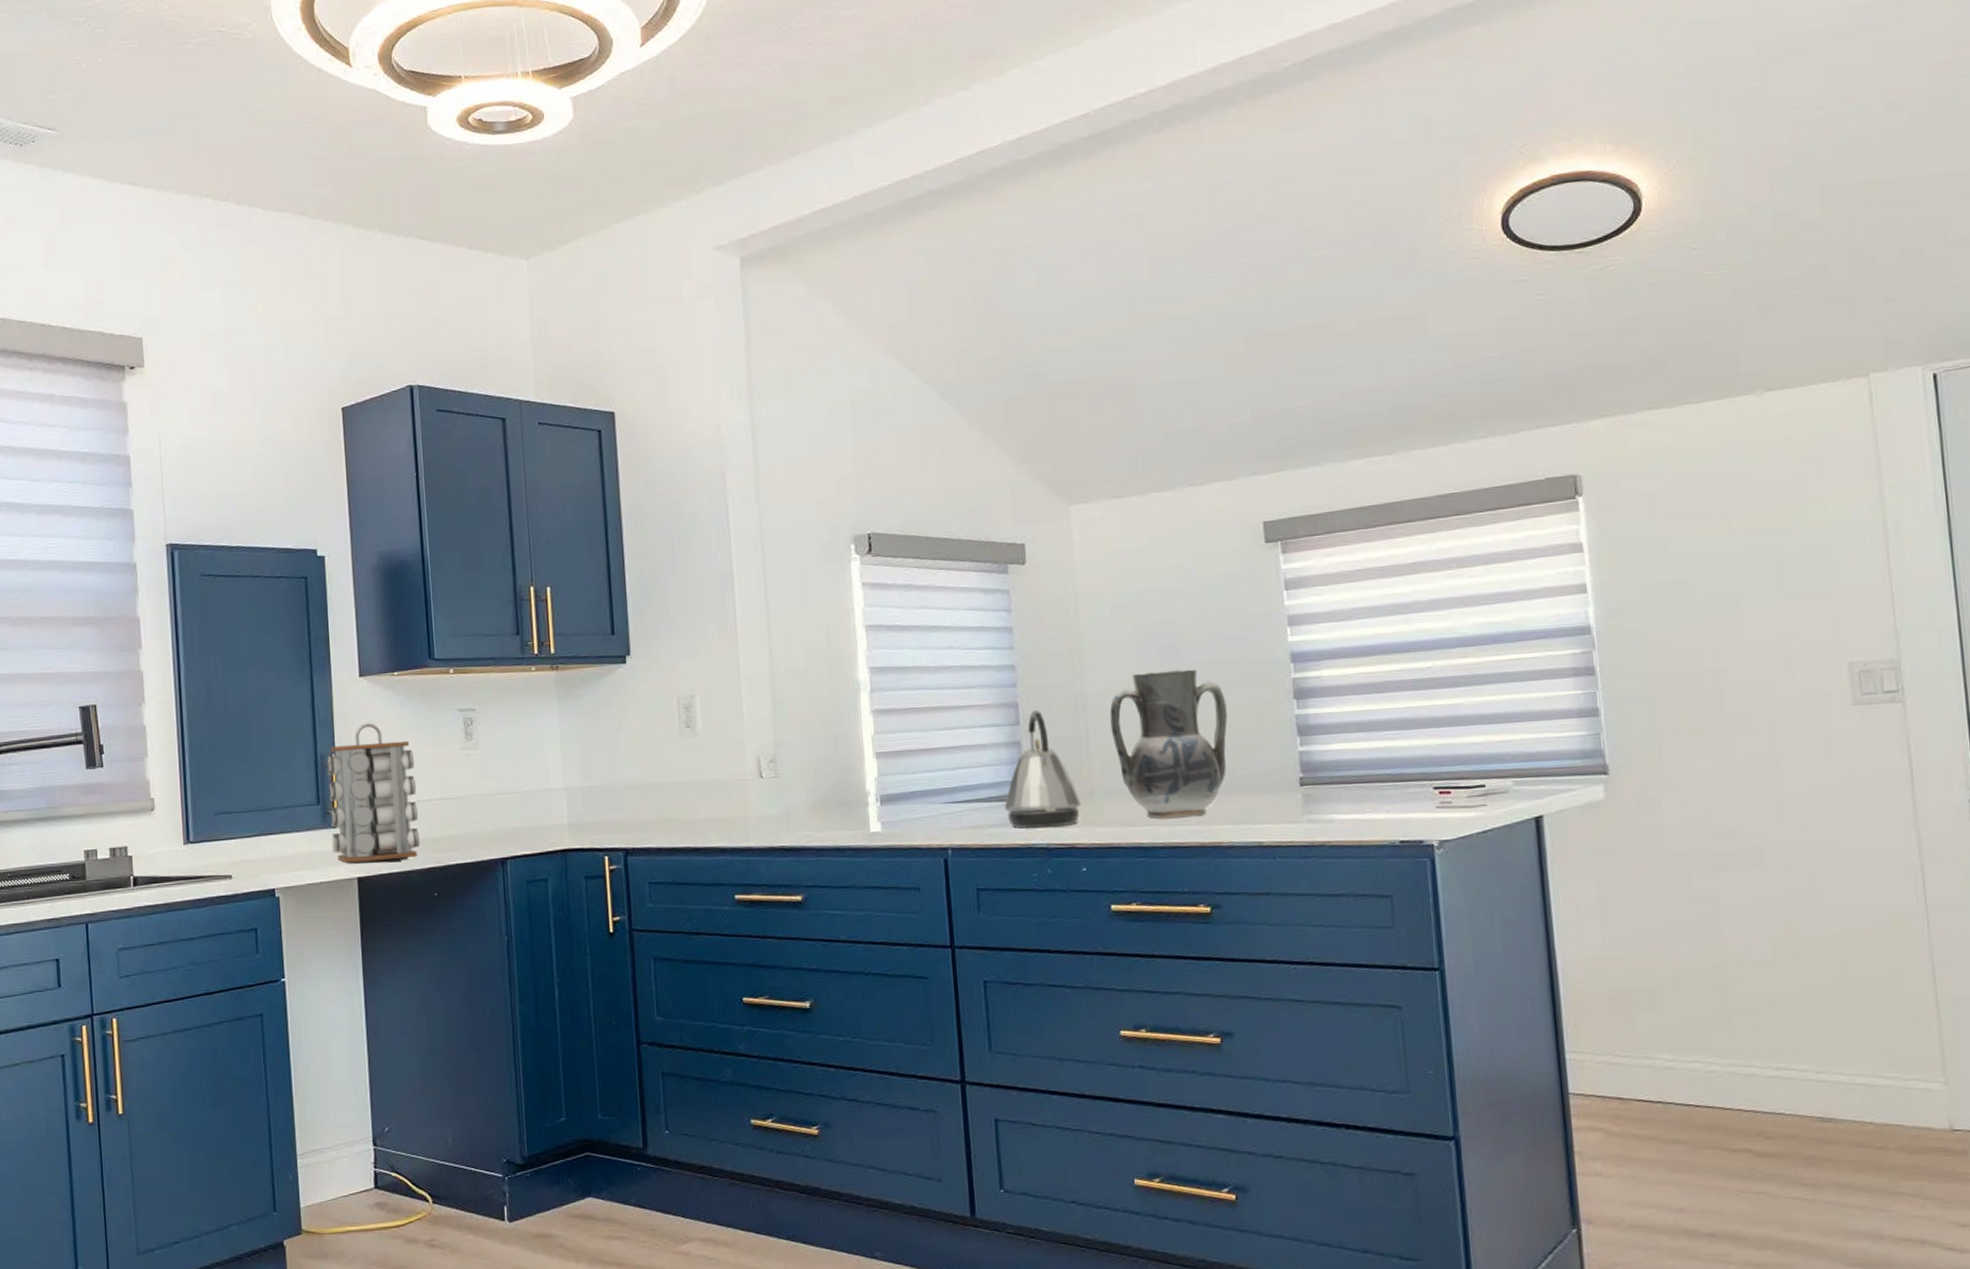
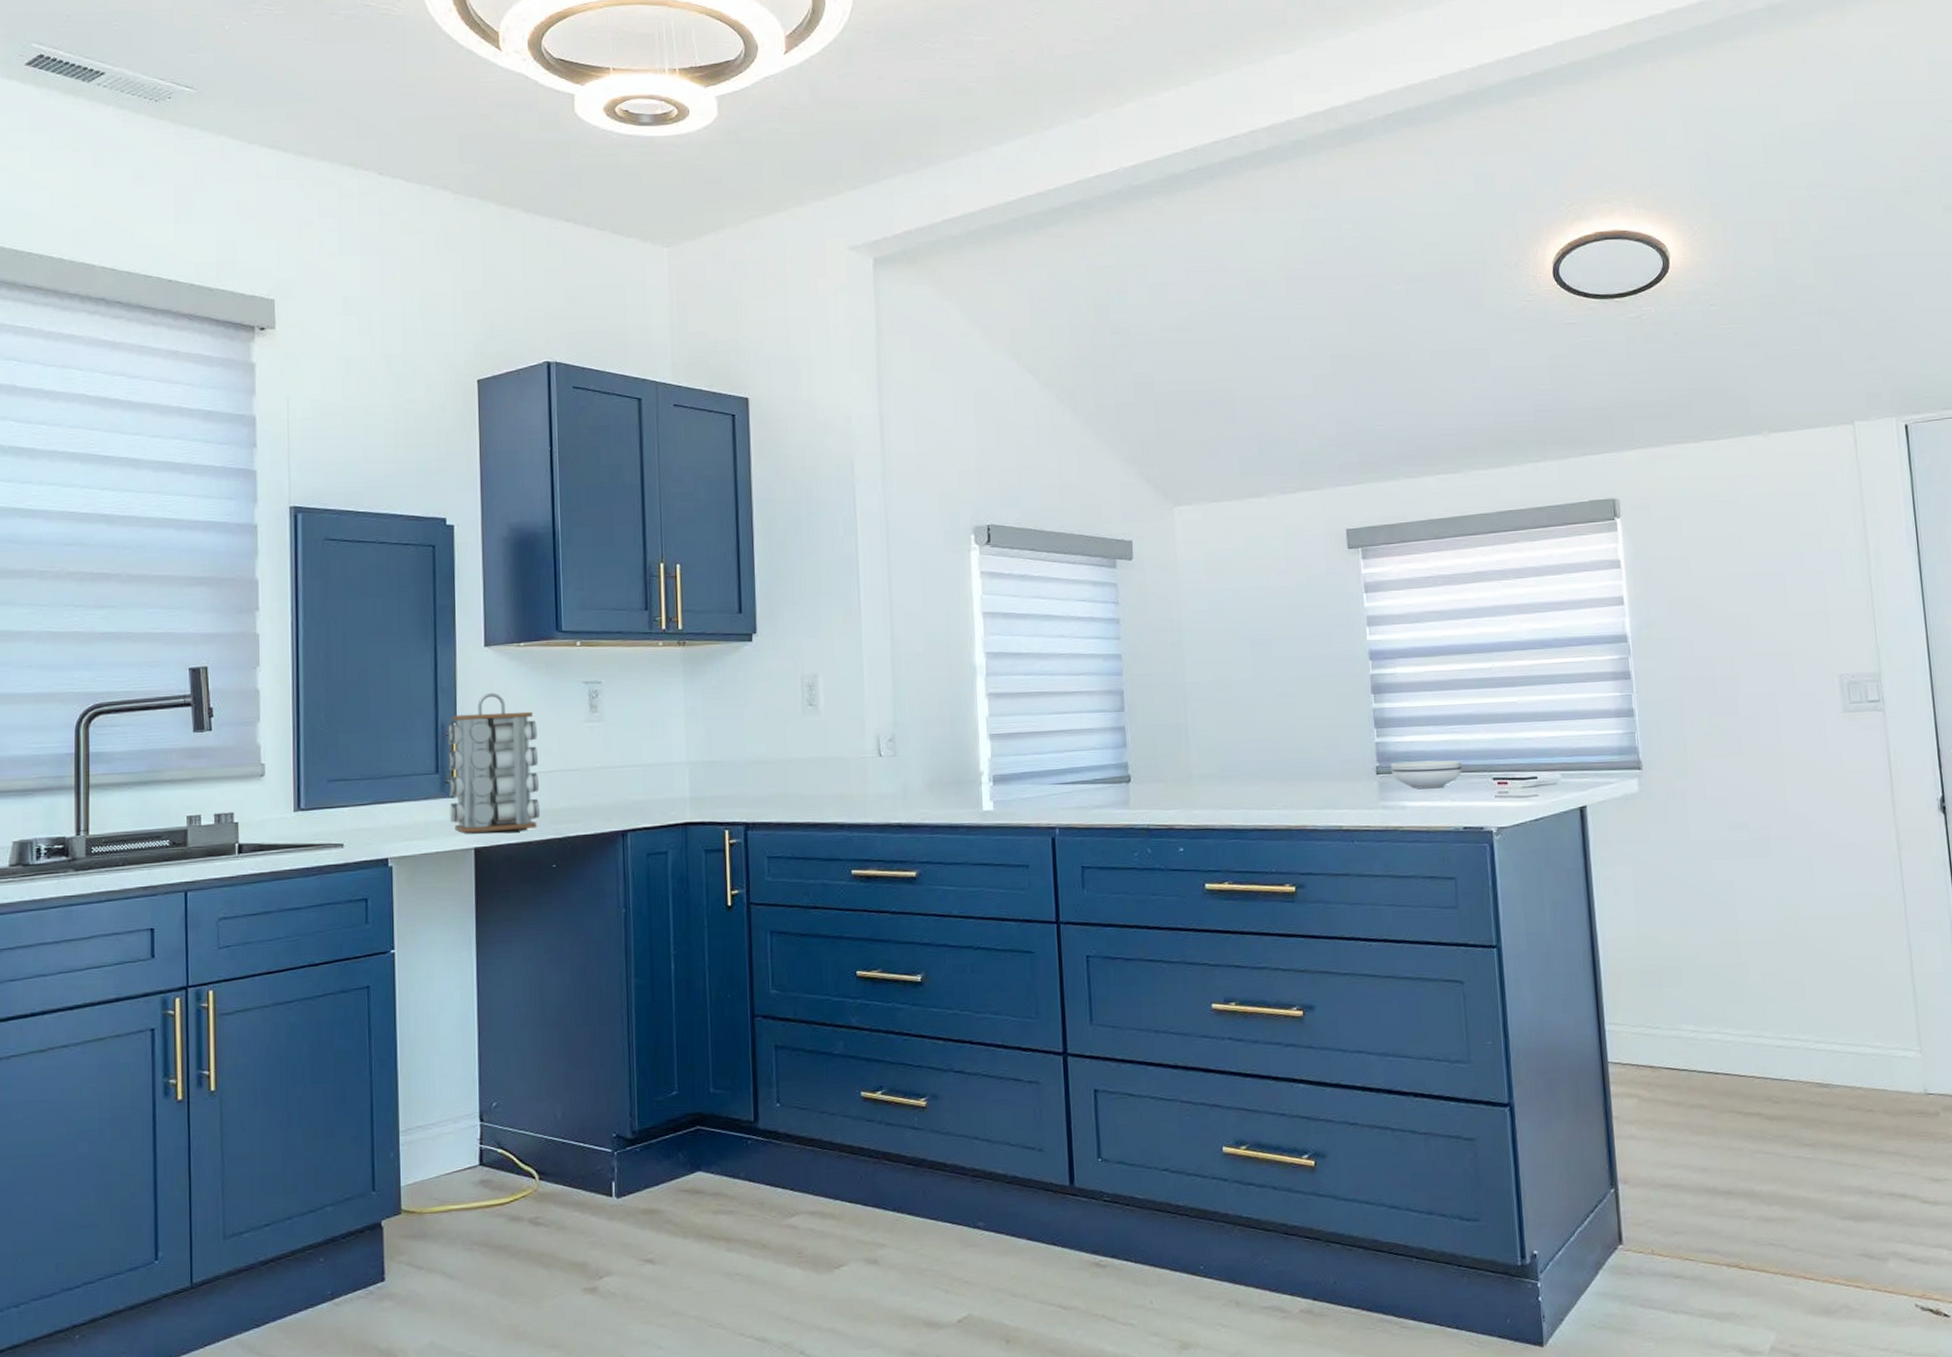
kettle: present [1004,710,1082,829] -> none [1109,698,1180,810]
ceramic jug: present [1109,669,1228,820] -> none [1207,663,1313,804]
bowl: none [1315,769,1398,801] -> present [1390,760,1462,790]

